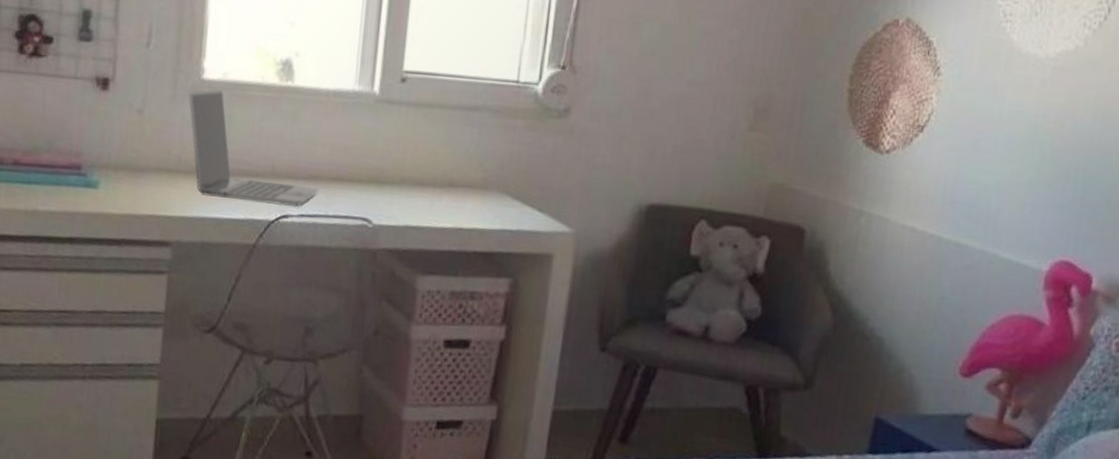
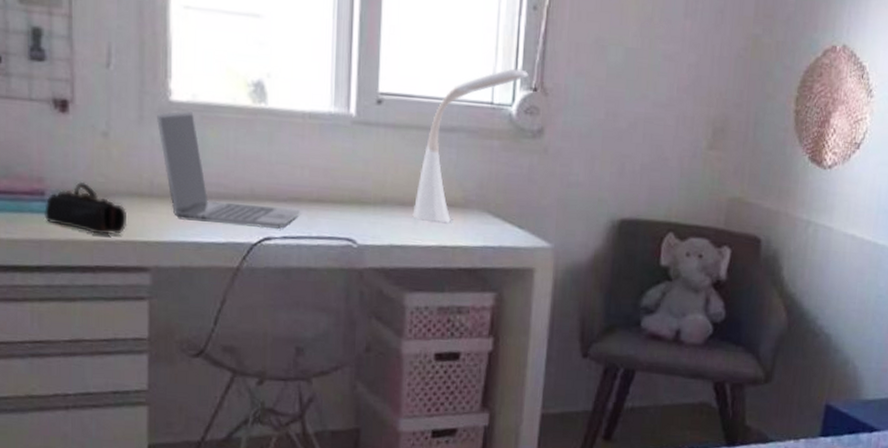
pencil case: none [79,156,154,209] -> present [45,181,127,235]
desk lamp: none [430,46,557,205] -> present [412,68,529,223]

